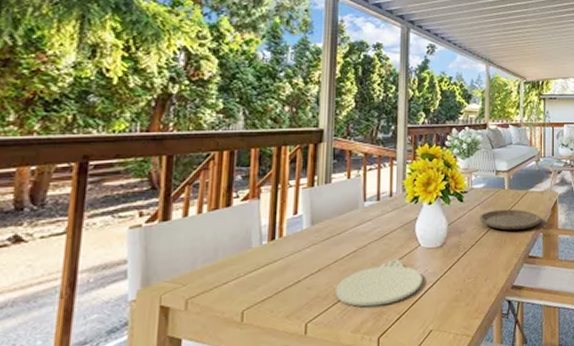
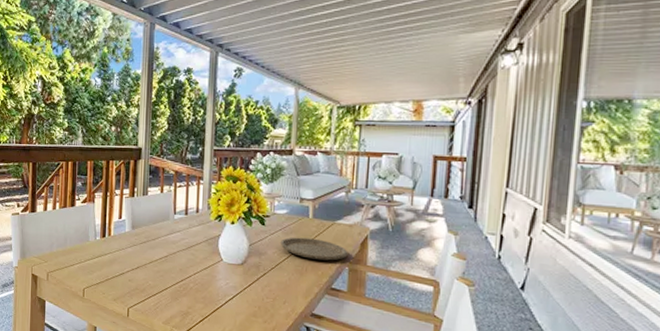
plate: present [336,259,423,307] -> none [151,269,224,307]

